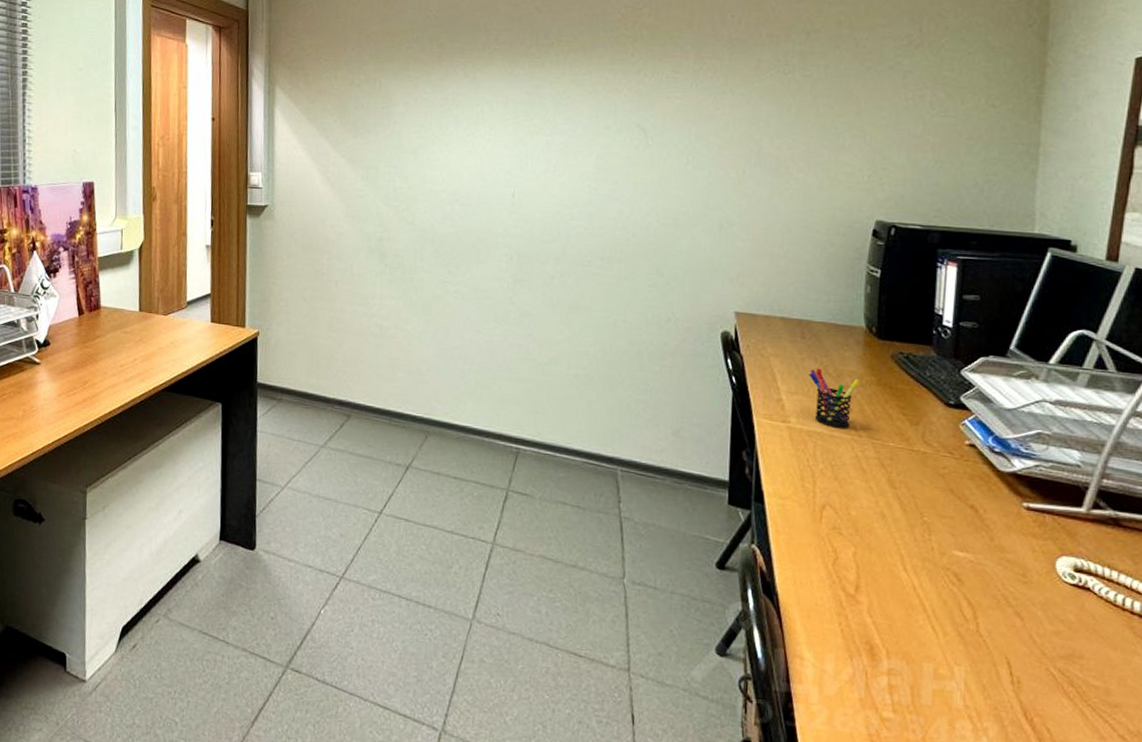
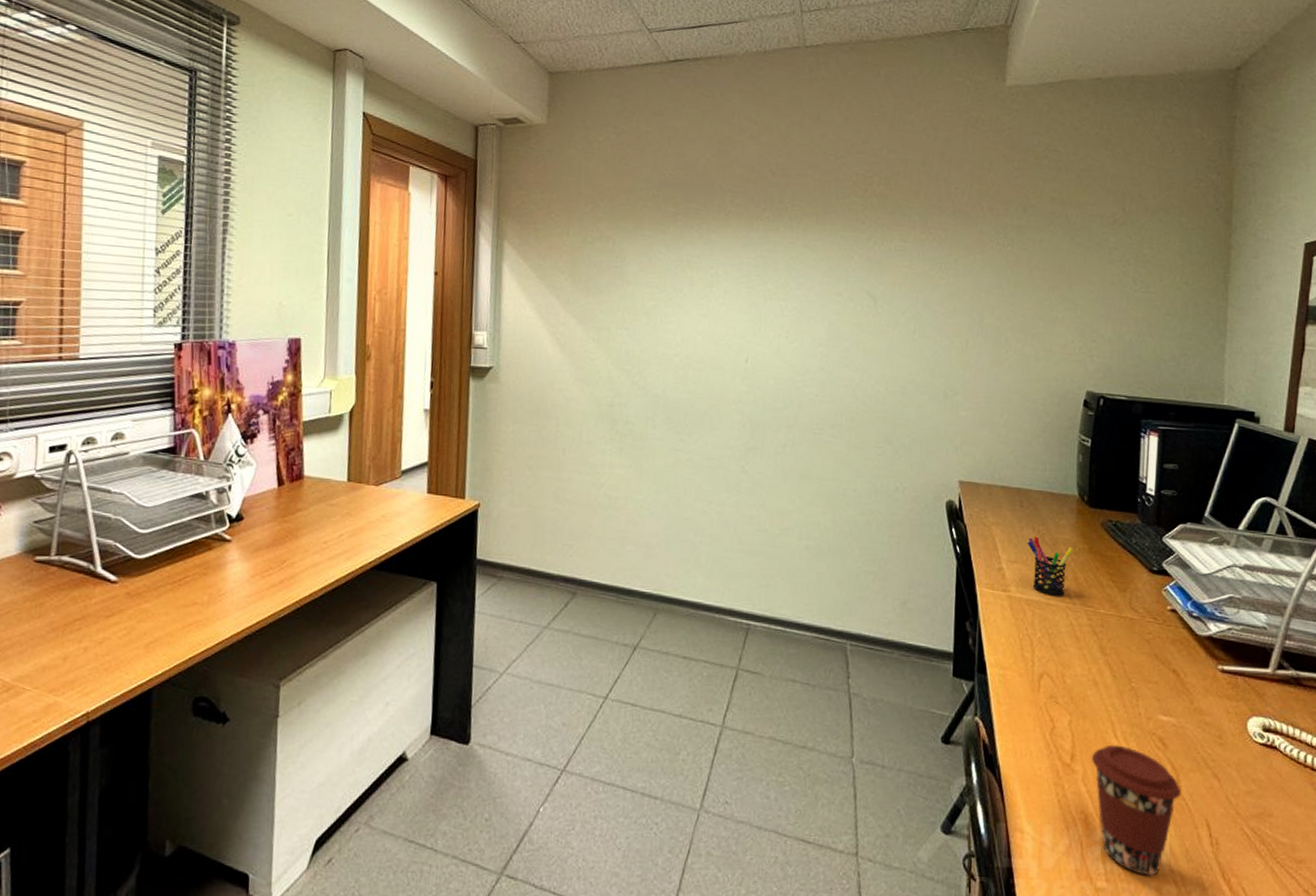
coffee cup: none [878,577,979,711] -> present [1092,744,1182,877]

